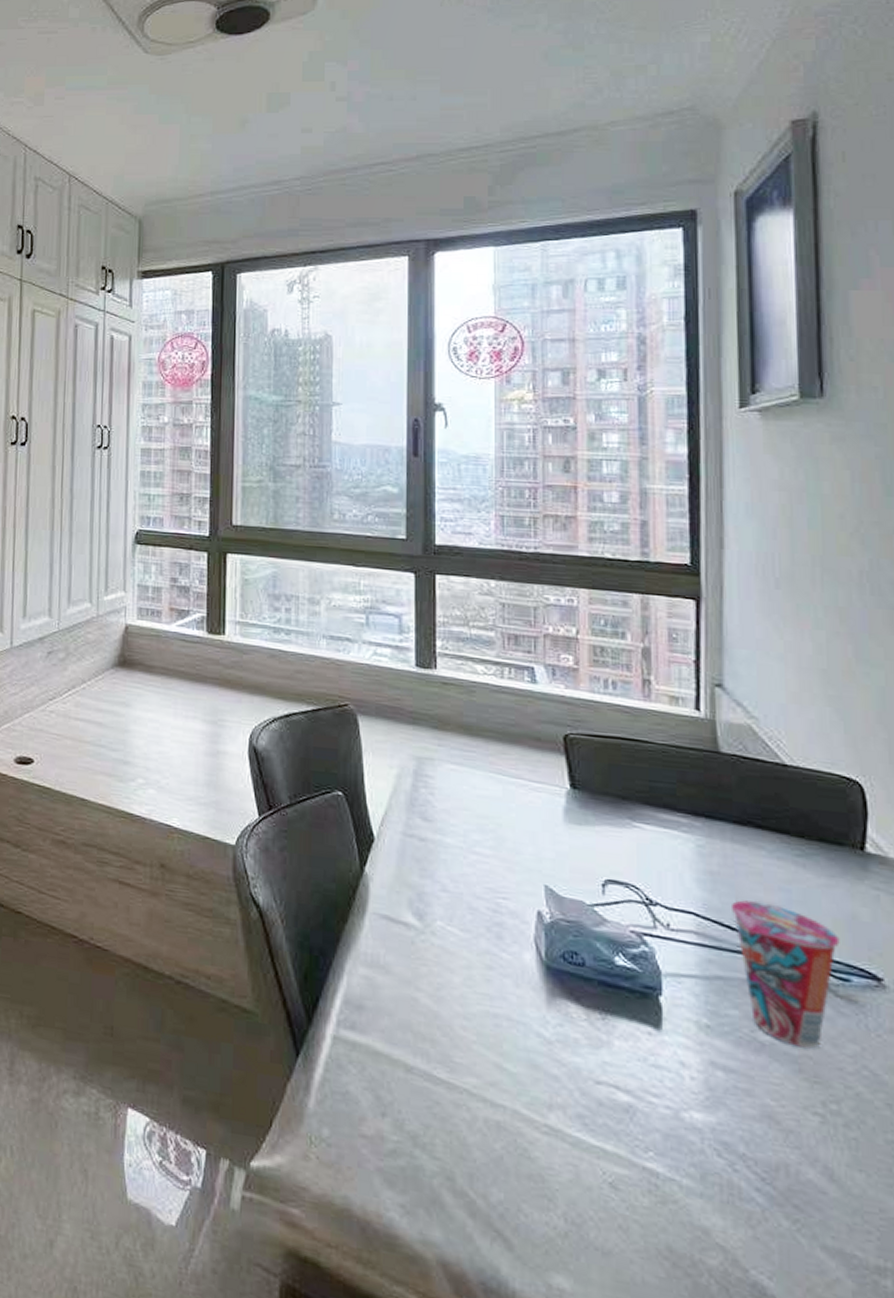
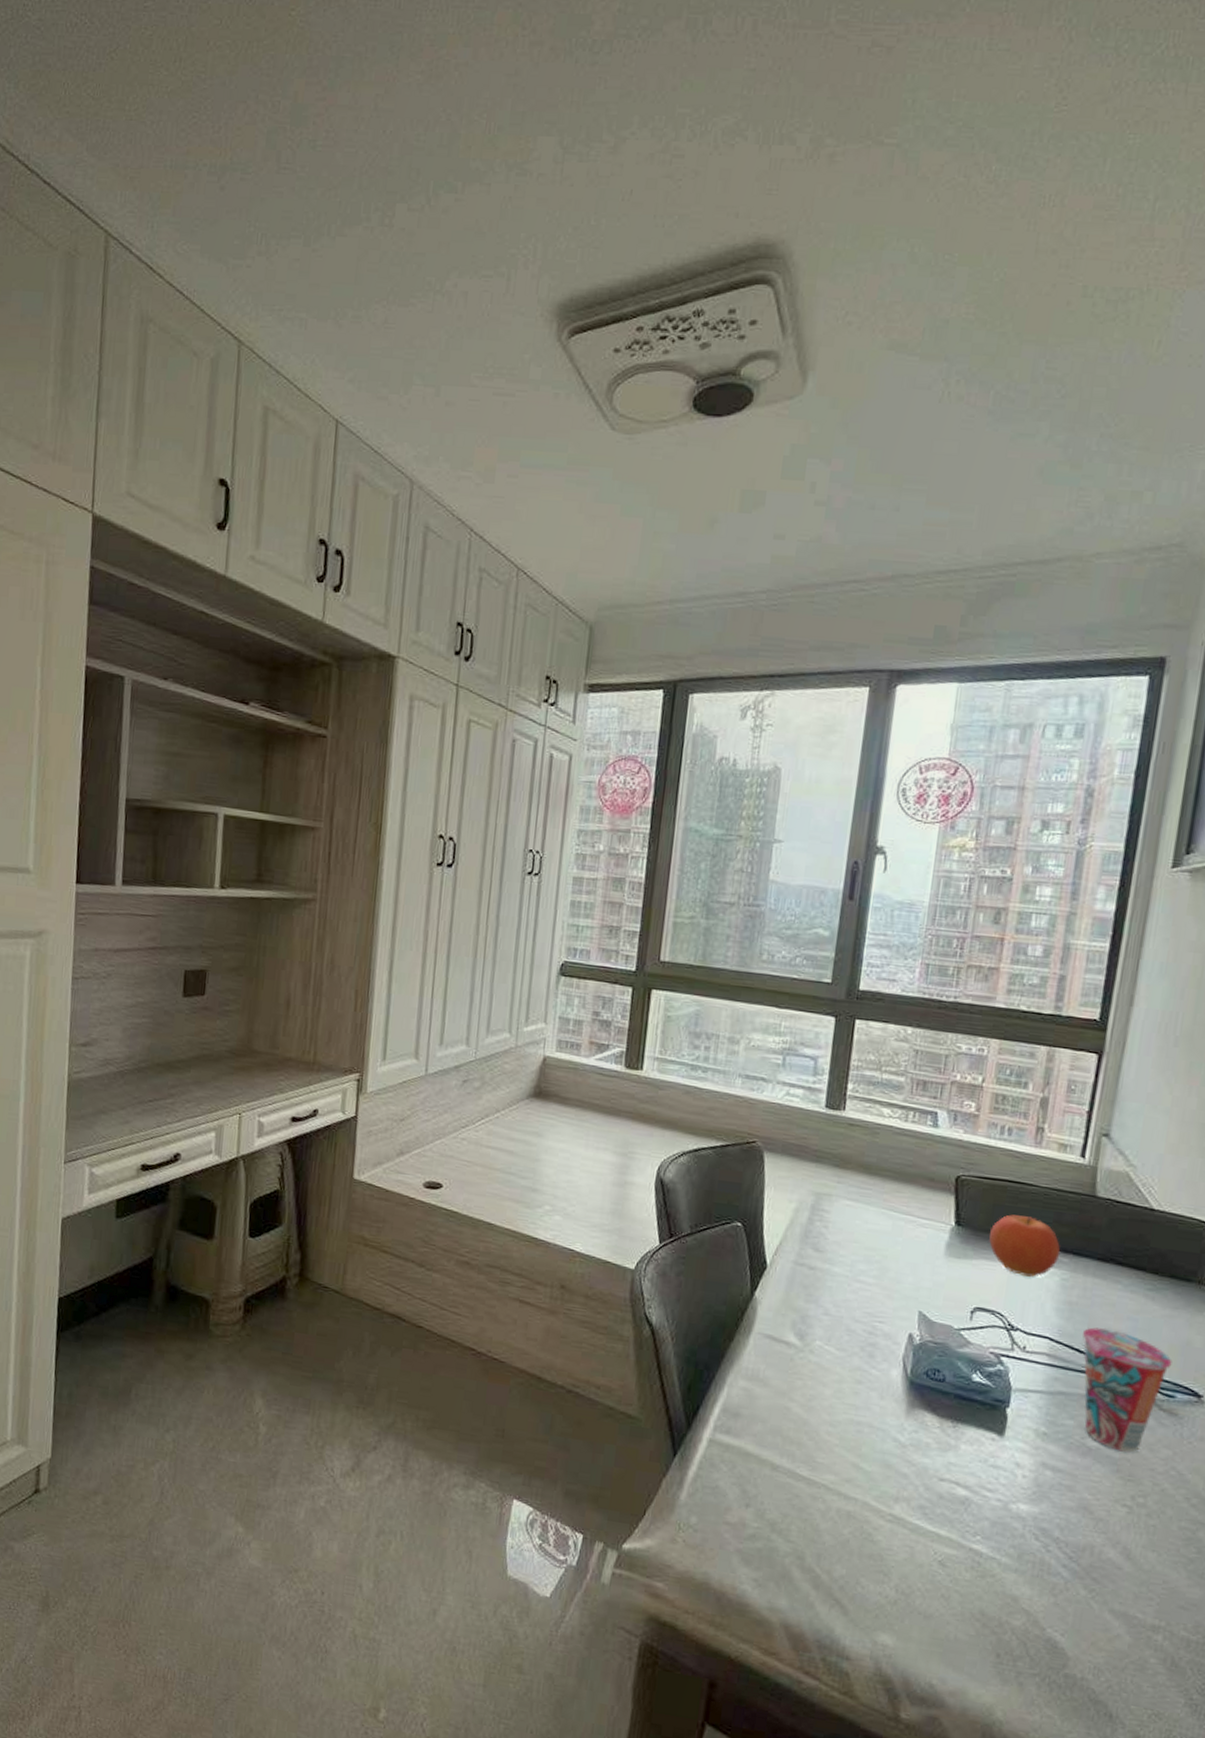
fruit: none [610,775,691,844] -> present [989,1214,1061,1277]

